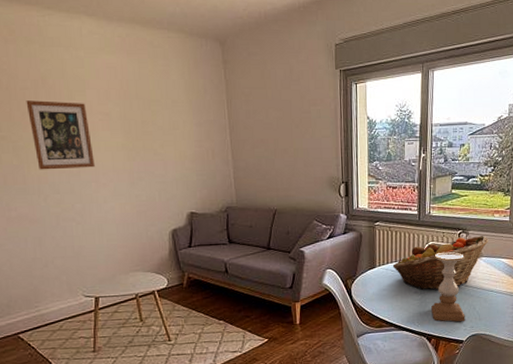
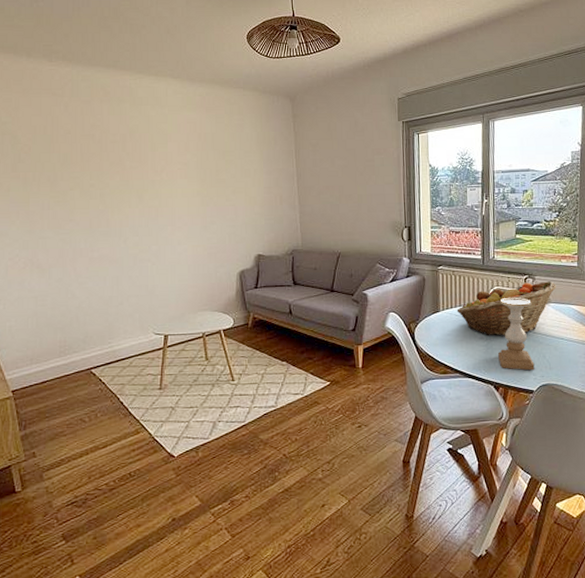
wall art: present [26,100,95,170] -> none [114,152,172,215]

